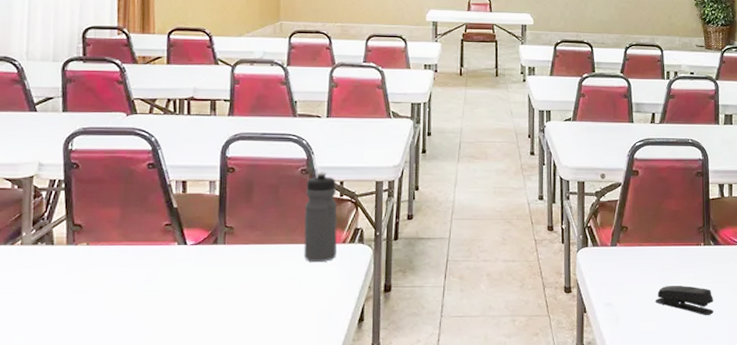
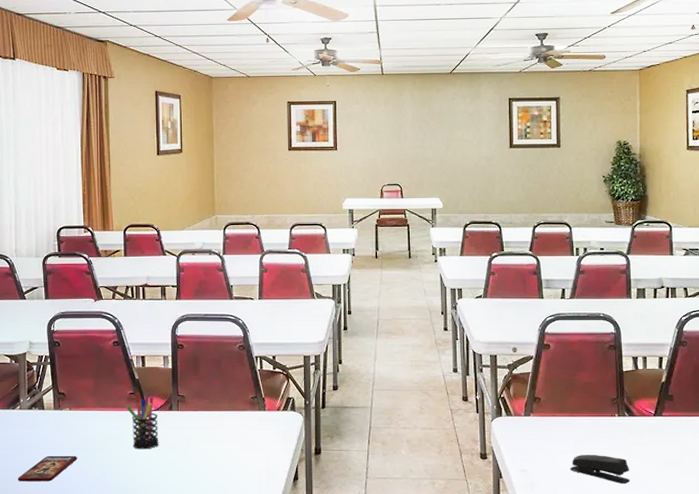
smartphone: none [12,300,94,333] -> present [17,455,77,482]
pen holder: none [160,224,199,291] -> present [126,393,159,449]
water bottle: present [303,172,338,262] -> none [243,348,272,427]

